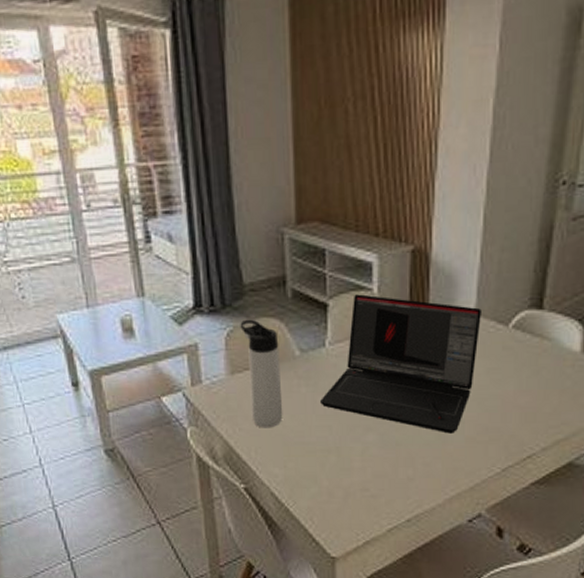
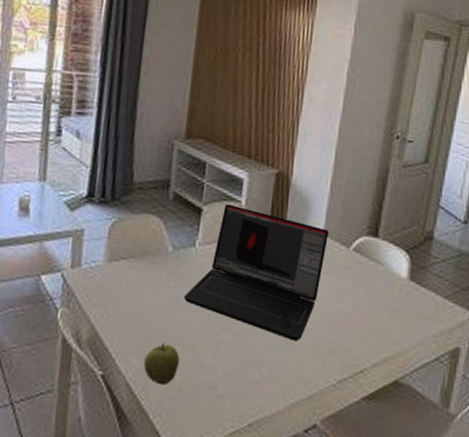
thermos bottle: present [240,319,283,428] -> none [120,213,156,317]
apple: none [287,451,324,491] -> present [144,343,179,385]

